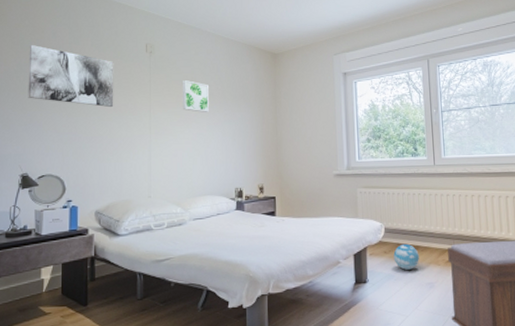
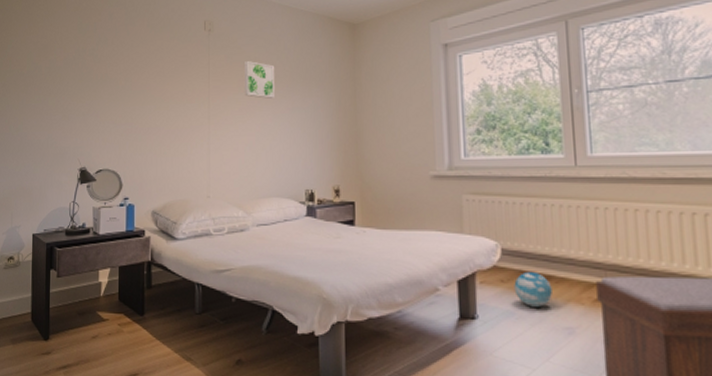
wall art: present [28,44,114,108] -> none [86,28,171,95]

